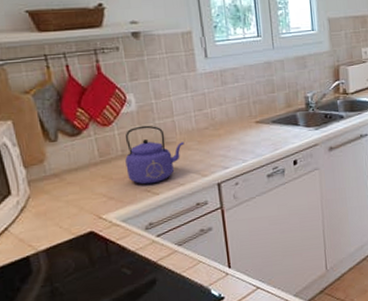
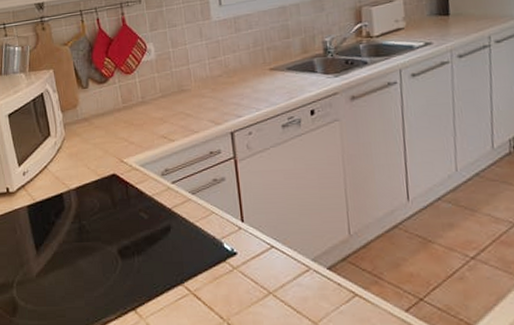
kettle: present [125,125,185,185] -> none [145,73,199,131]

